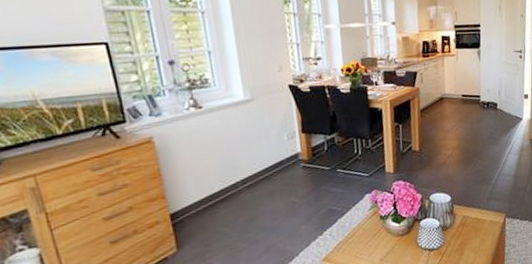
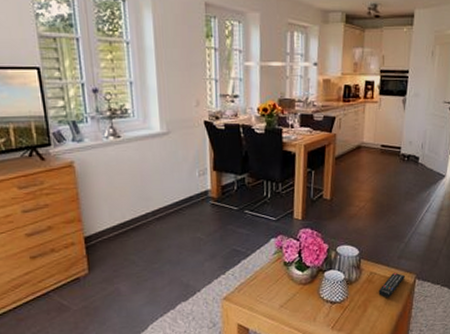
remote control: none [472,213,497,239] -> present [378,272,406,298]

